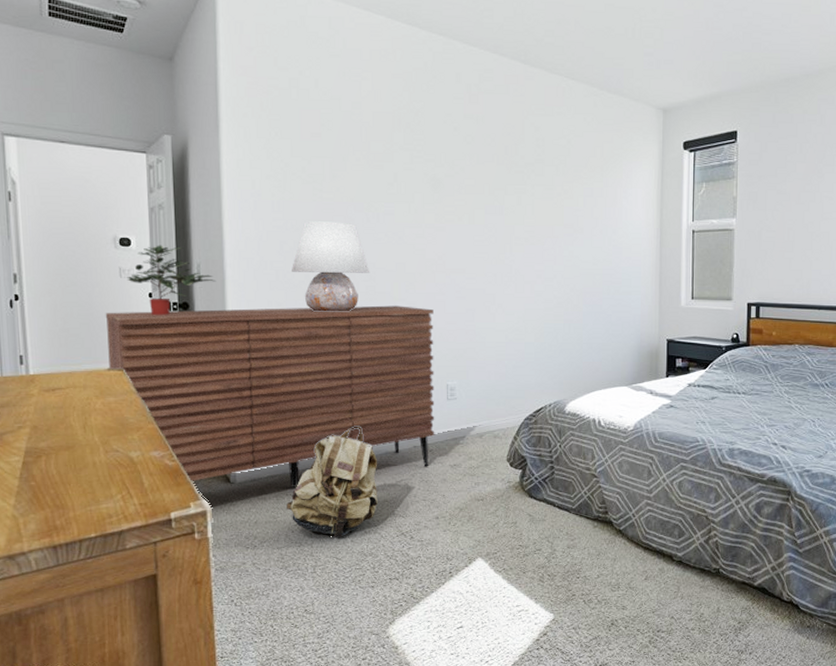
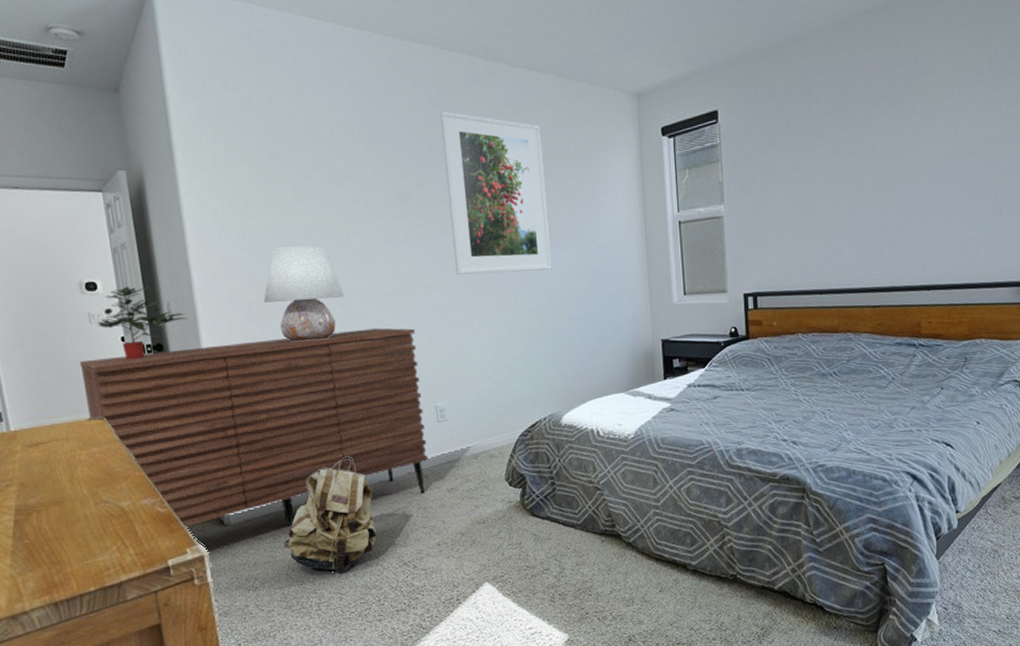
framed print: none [478,108,570,265] -> present [440,111,552,275]

